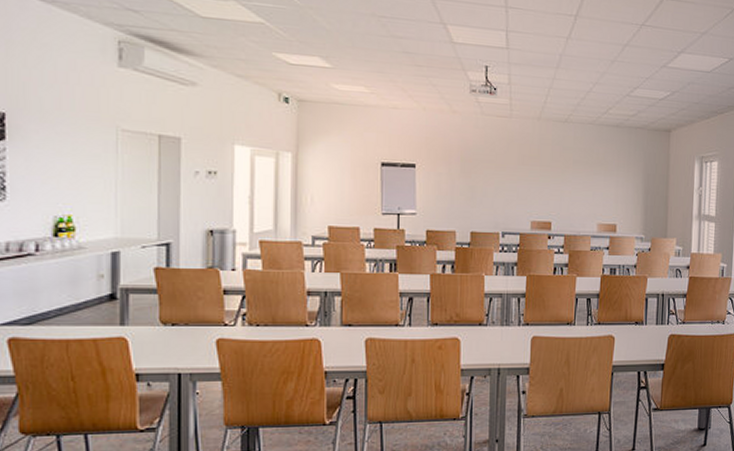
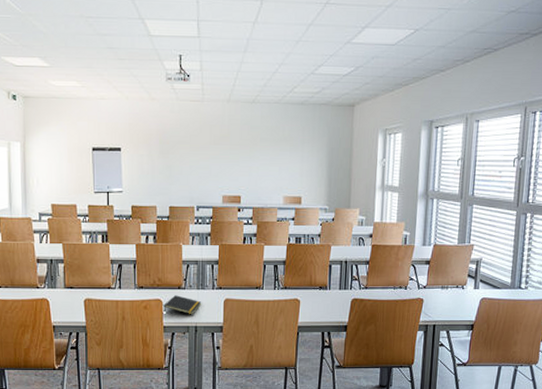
notepad: none [461,333,506,356] -> present [163,295,202,315]

